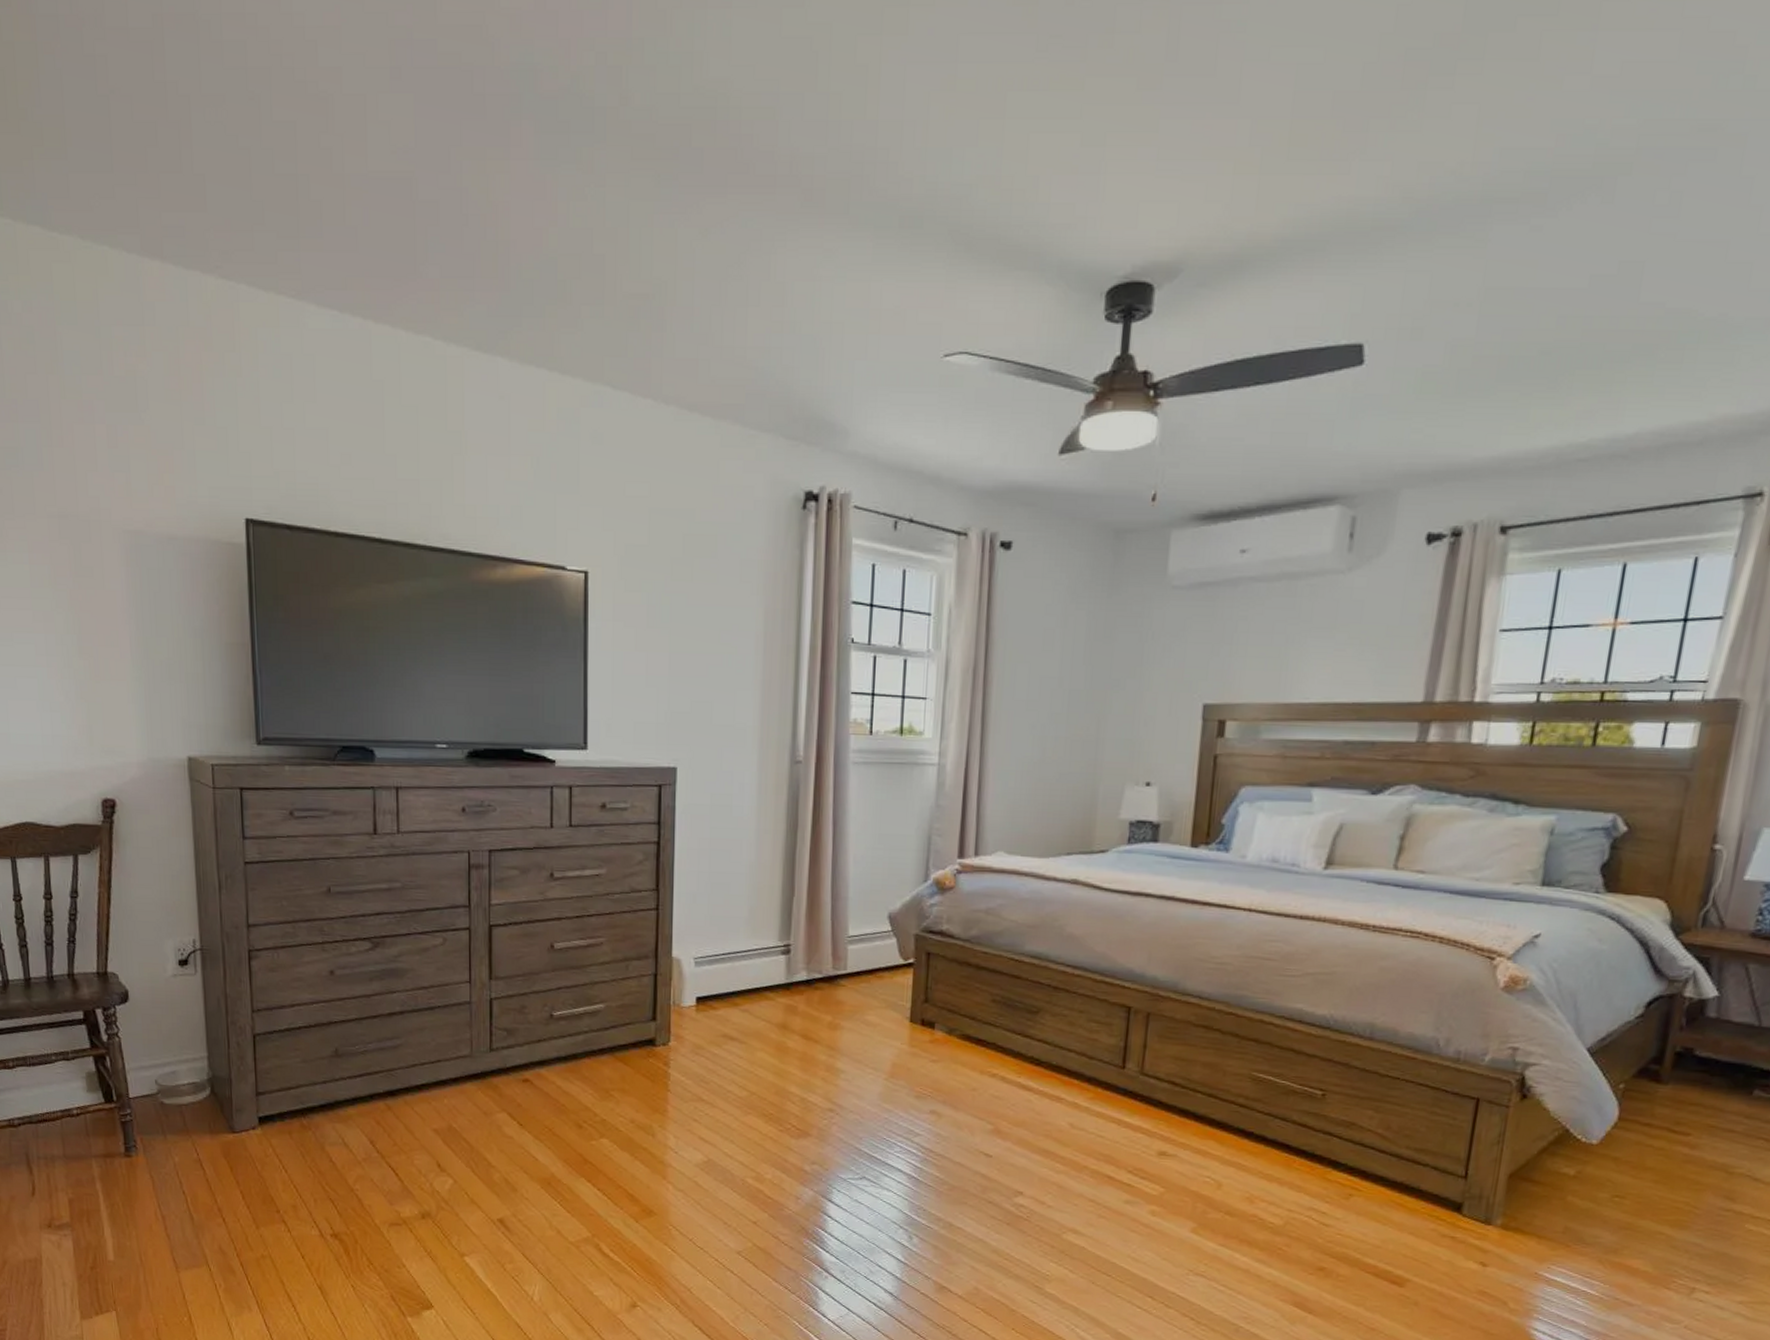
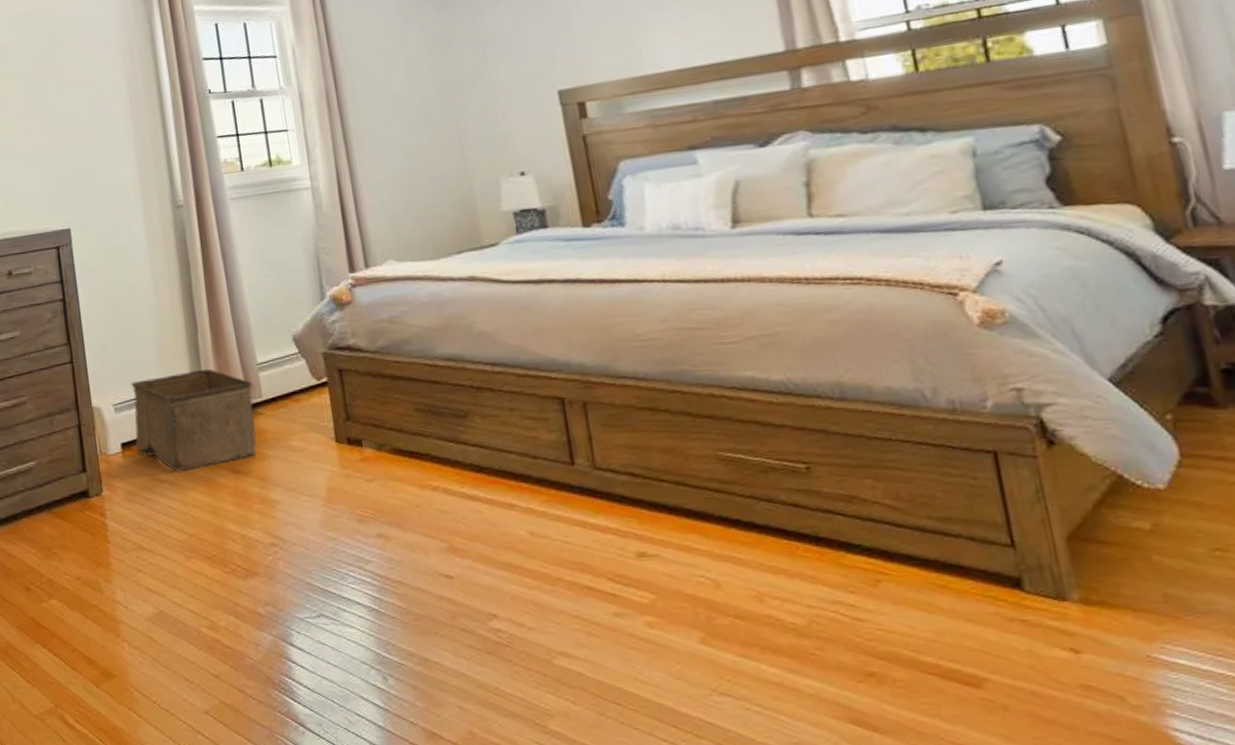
storage bin: none [710,934,840,1033] -> present [131,369,257,473]

